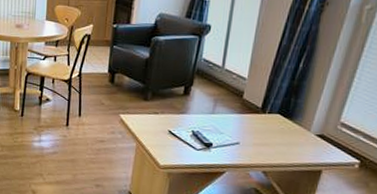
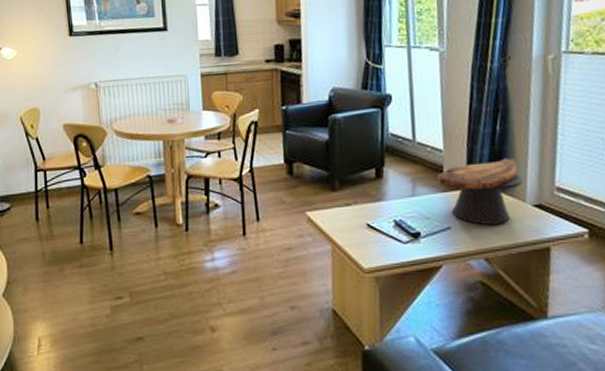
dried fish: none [236,92,312,146] -> present [437,158,523,225]

